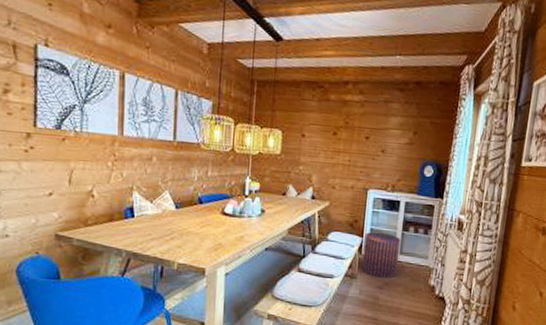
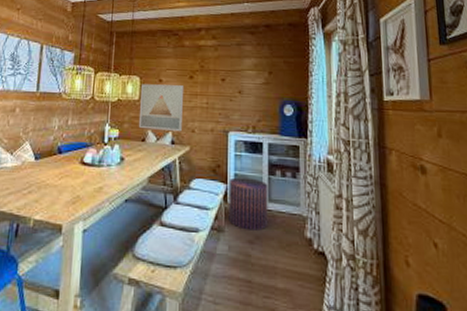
wall art: none [279,138,328,188] -> present [138,84,184,132]

